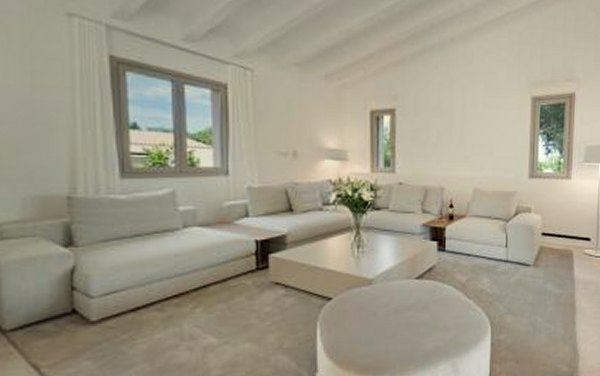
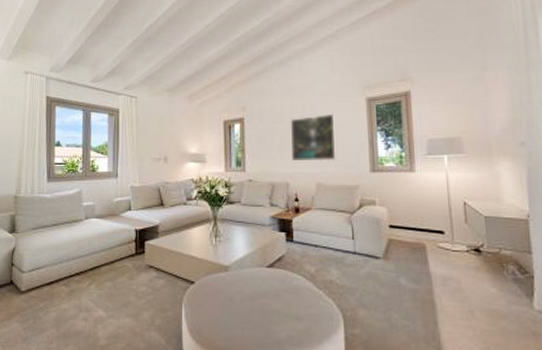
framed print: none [449,112,497,165] -> present [291,114,336,162]

